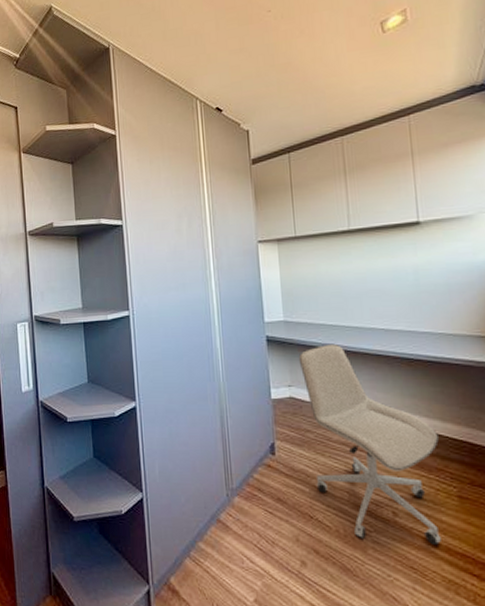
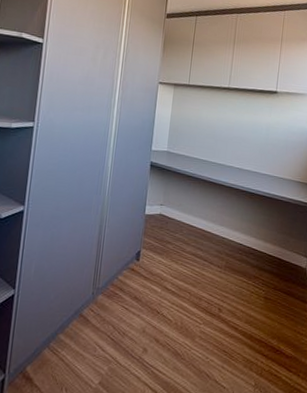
office chair: present [298,343,441,544] -> none [166,174,261,333]

